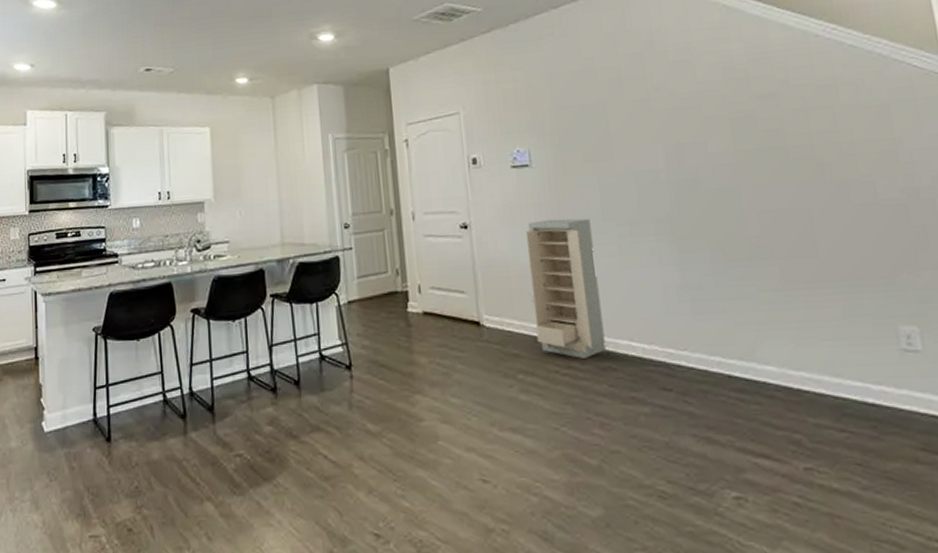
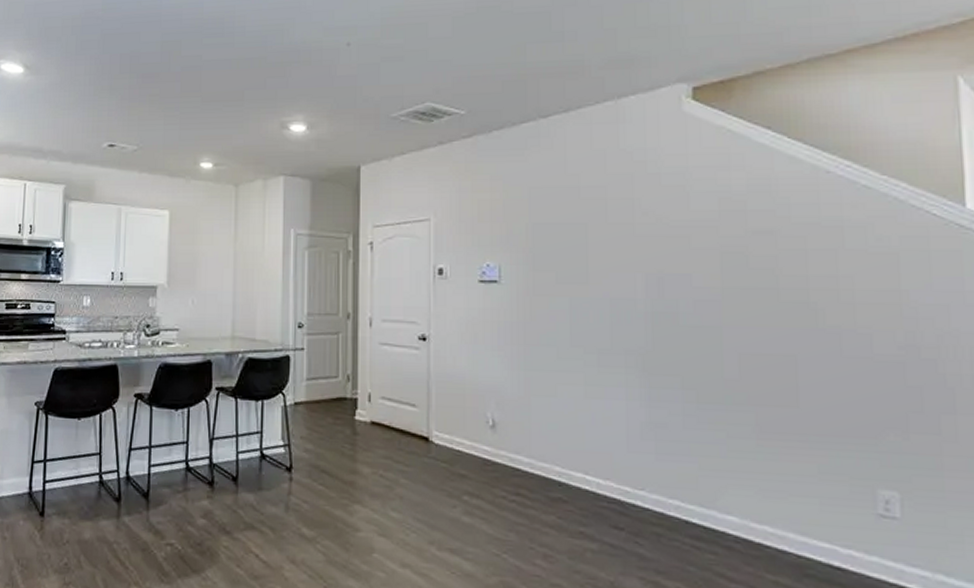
storage cabinet: present [525,218,606,358] -> none [486,339,559,487]

